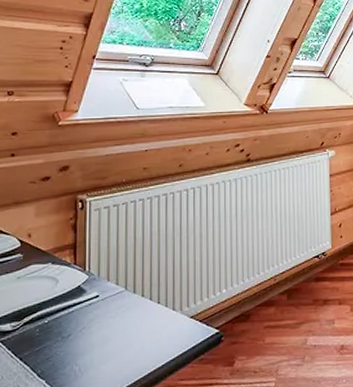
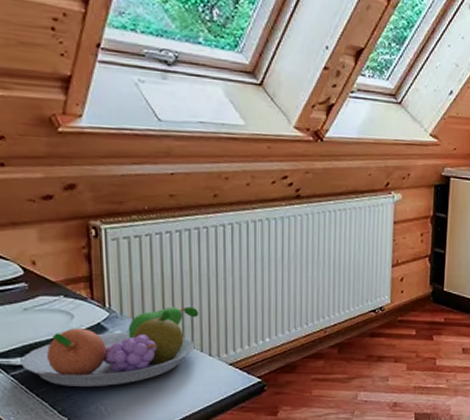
fruit bowl: none [9,265,165,349] -> present [20,306,199,387]

